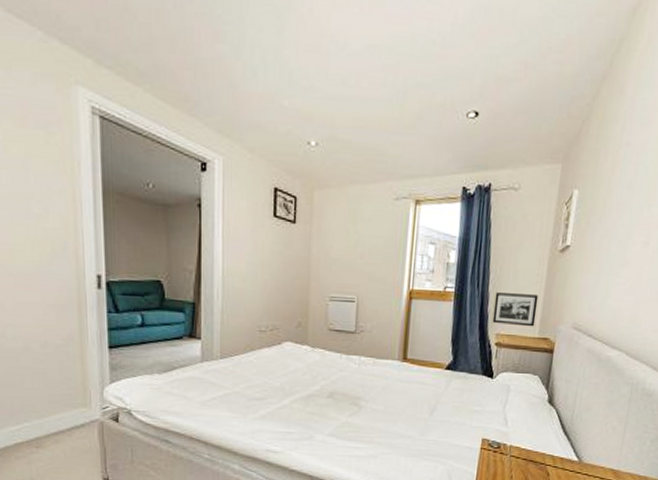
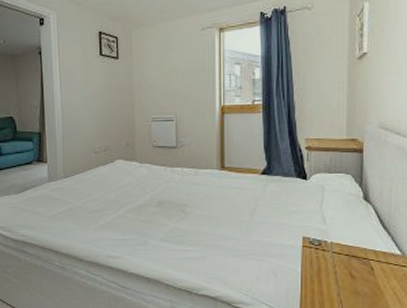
picture frame: present [492,292,539,327] -> none [300,100,342,130]

